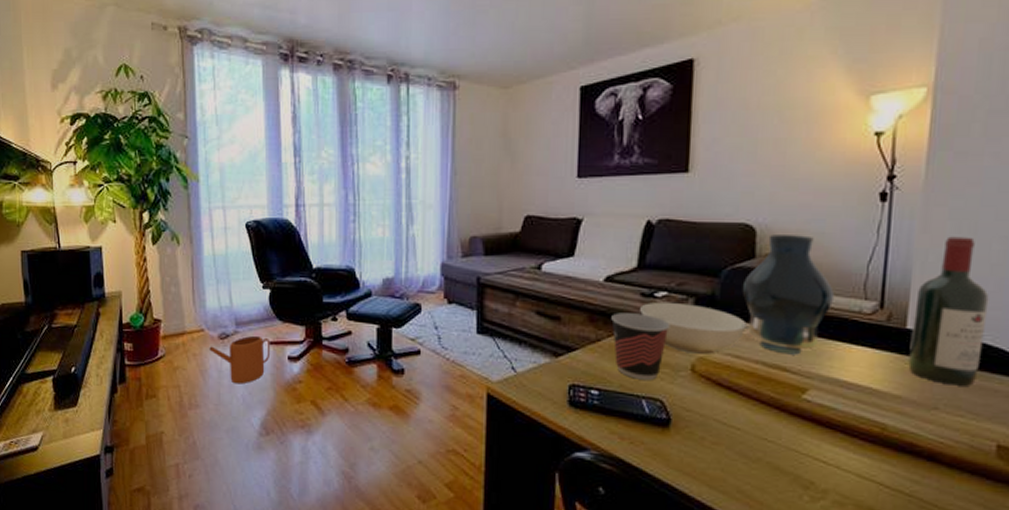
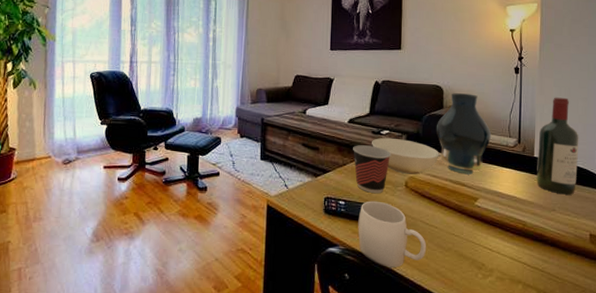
watering can: present [209,335,271,384] -> none [54,161,105,201]
mug: none [618,390,723,482] -> present [358,201,427,268]

